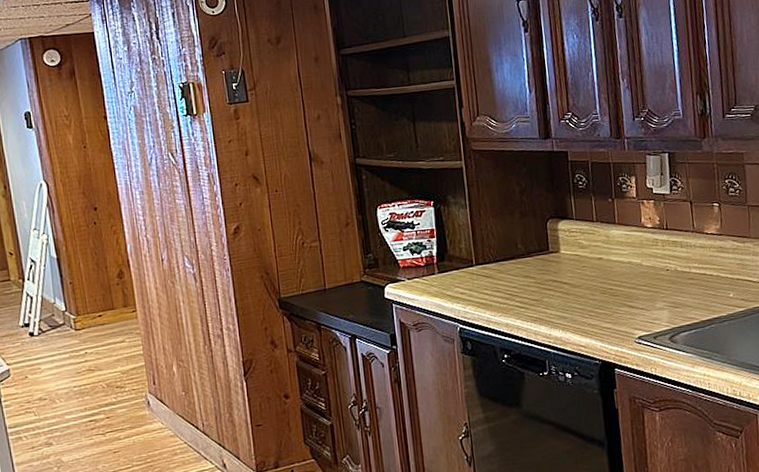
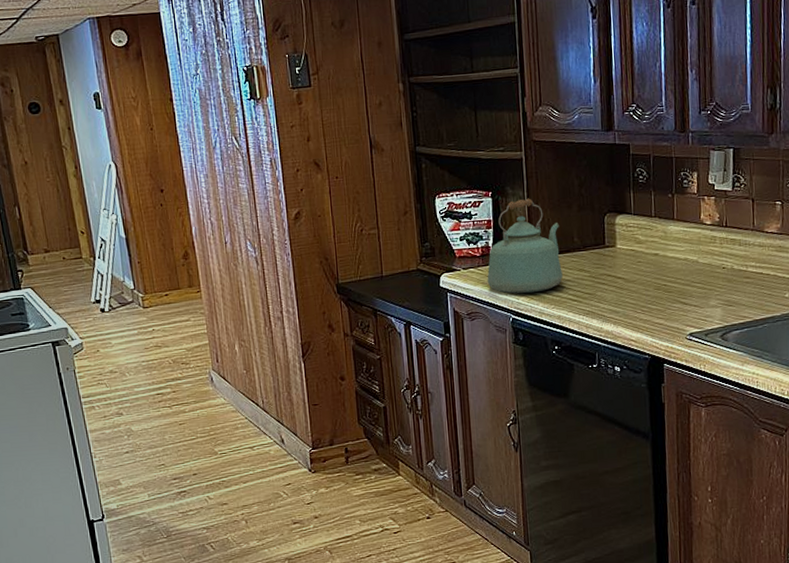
kettle: none [432,206,509,303] -> present [487,198,563,294]

